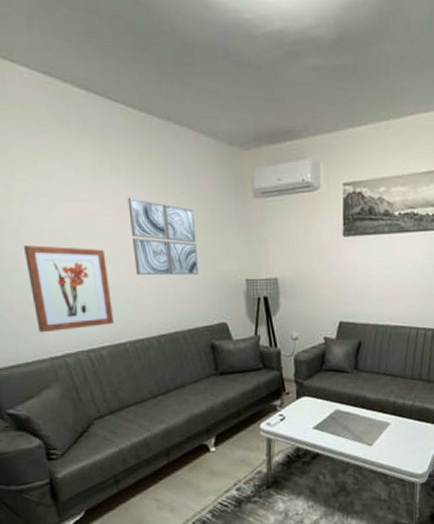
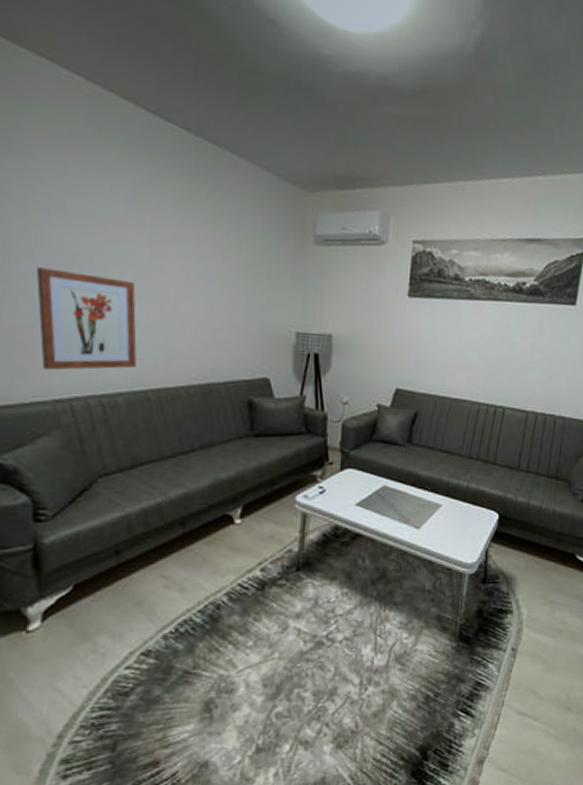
wall art: present [127,197,200,276] -> none [168,227,245,322]

